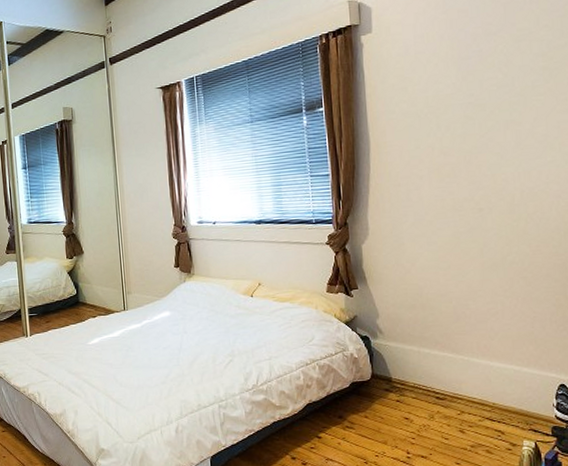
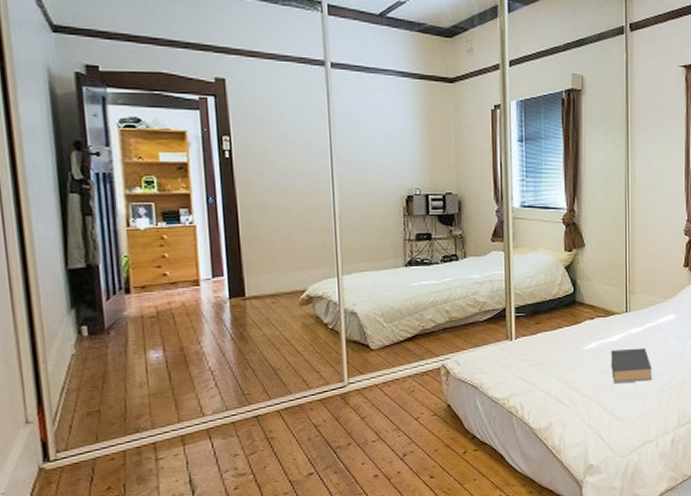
book: none [112,342,152,375] -> present [610,347,652,383]

